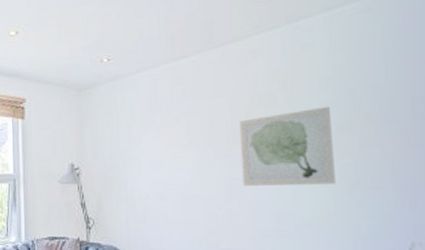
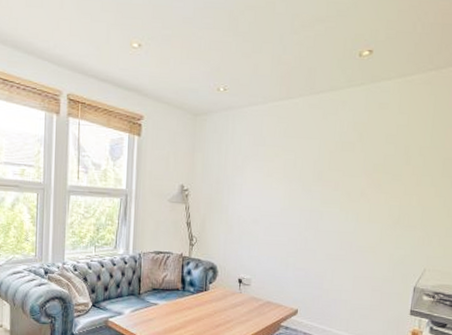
wall art: present [238,106,336,186] -> none [319,158,390,221]

